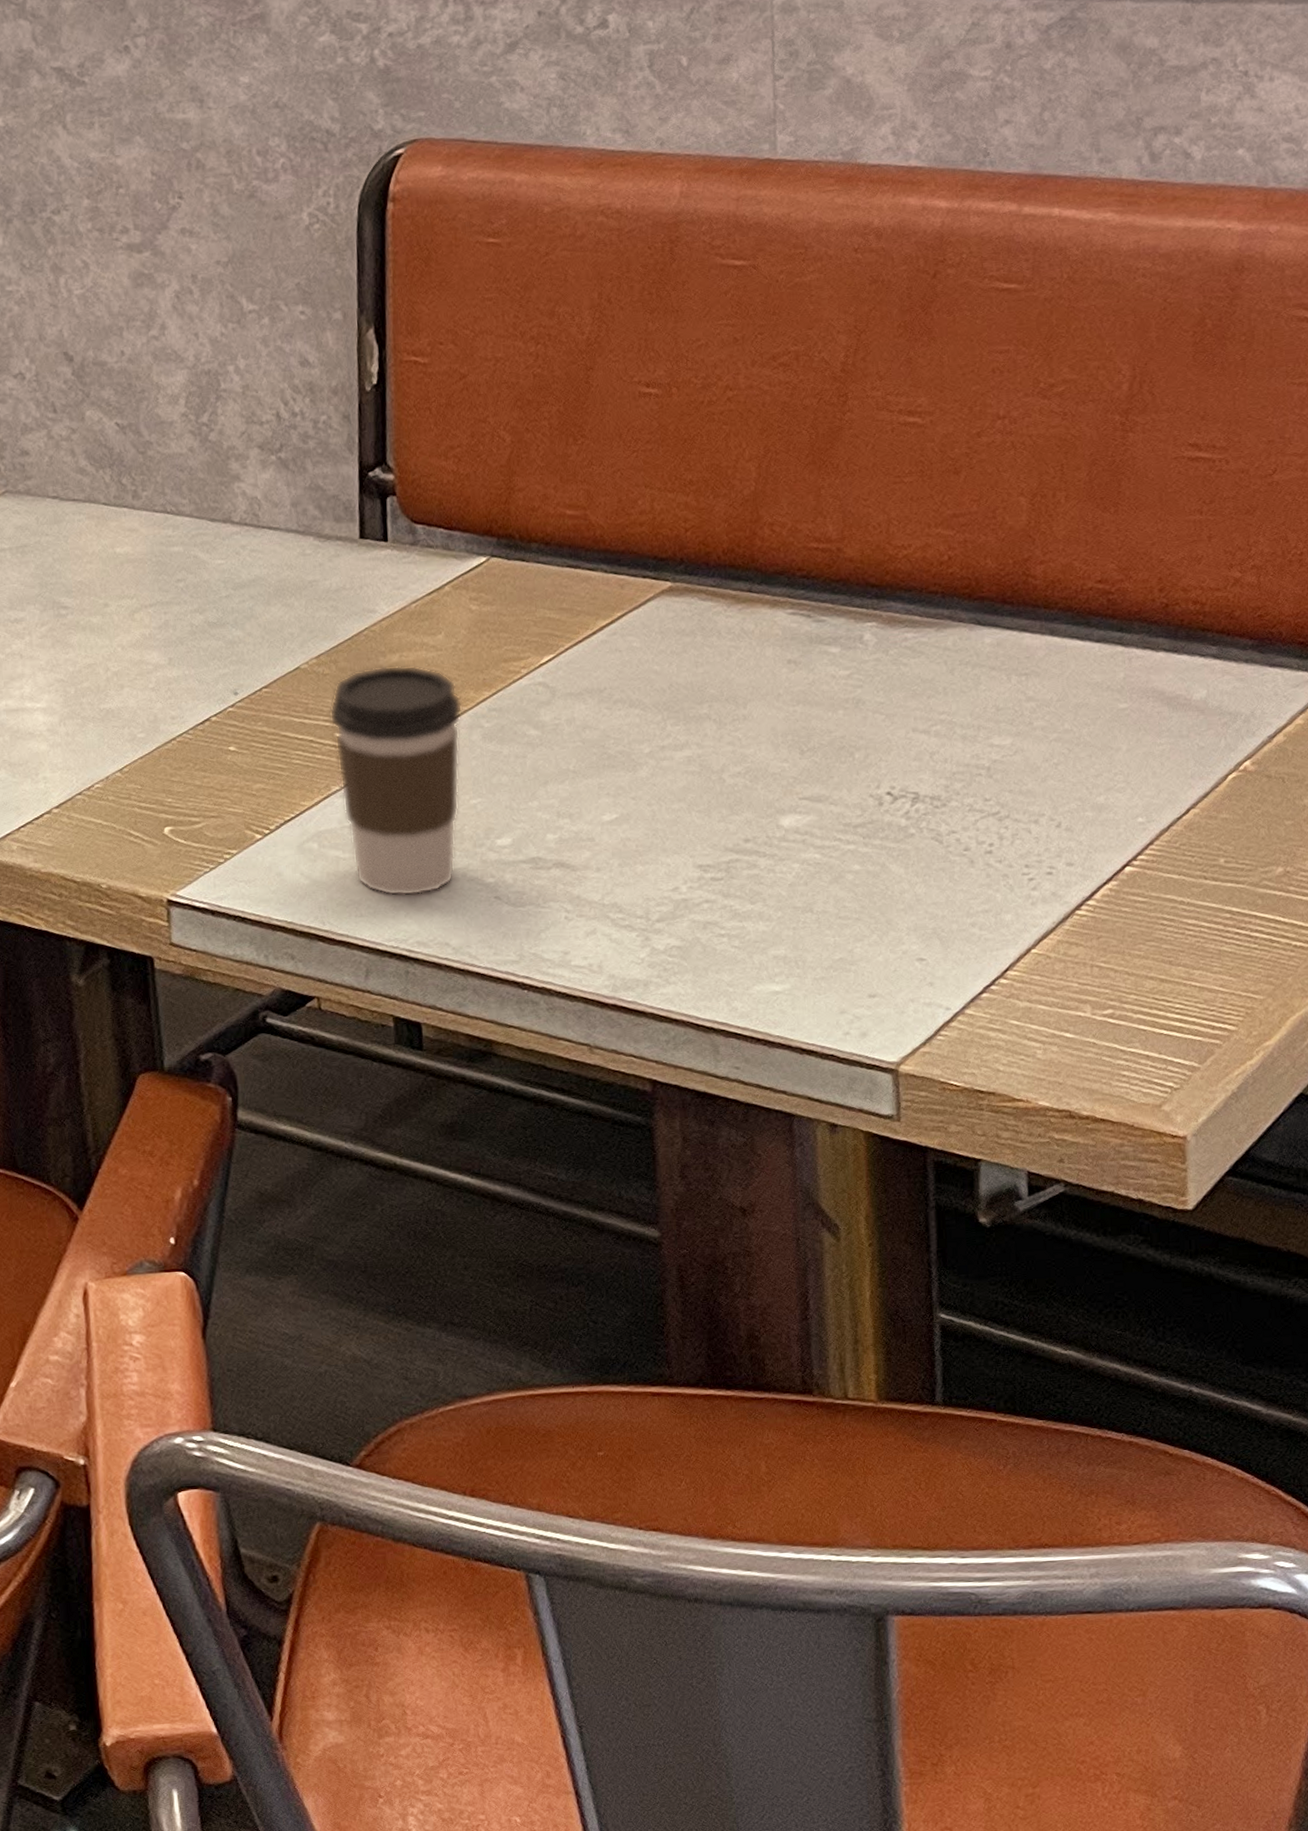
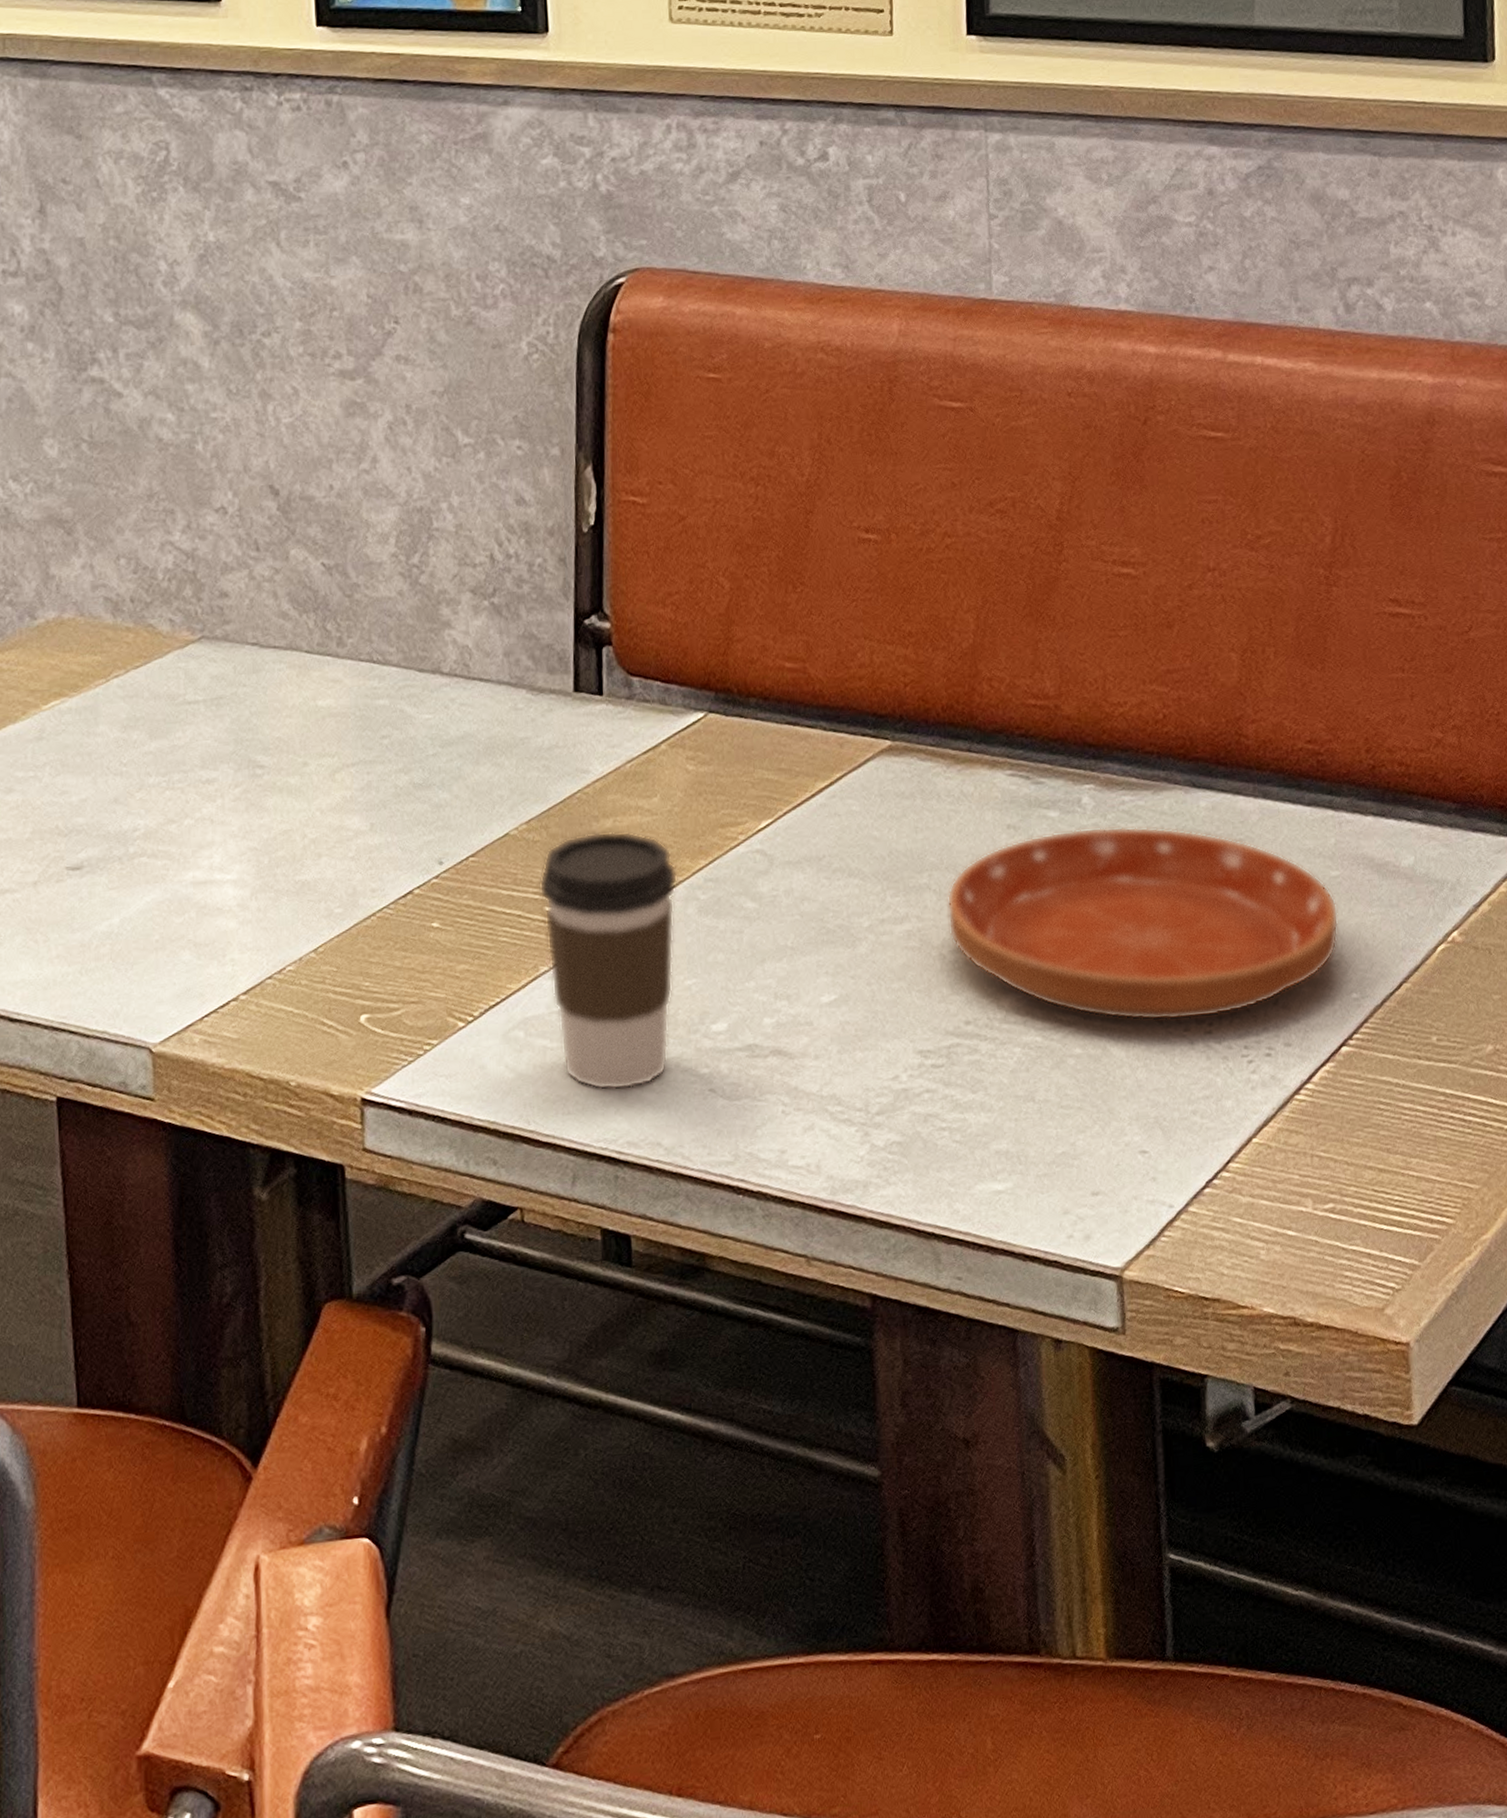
saucer: none [727,661,1126,841] -> present [947,826,1339,1021]

